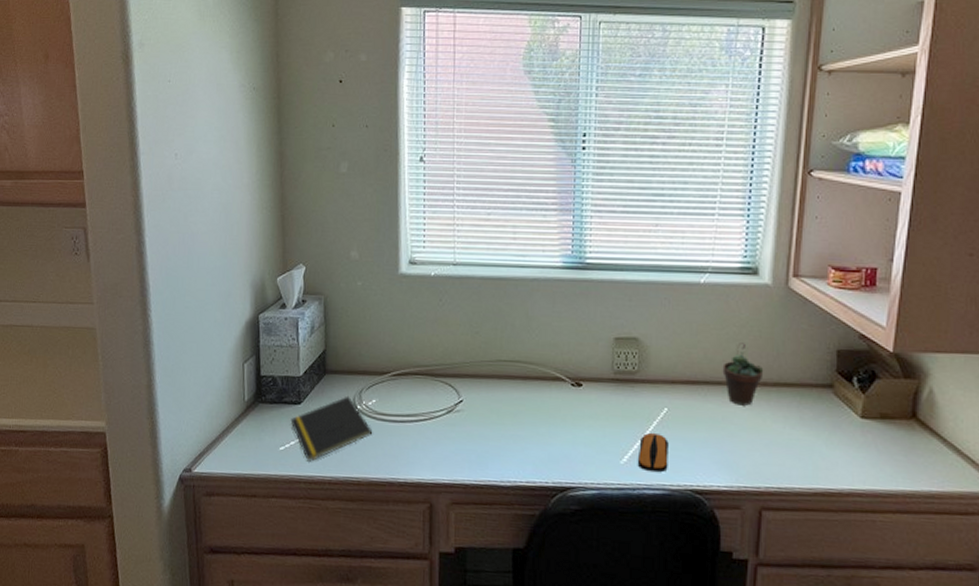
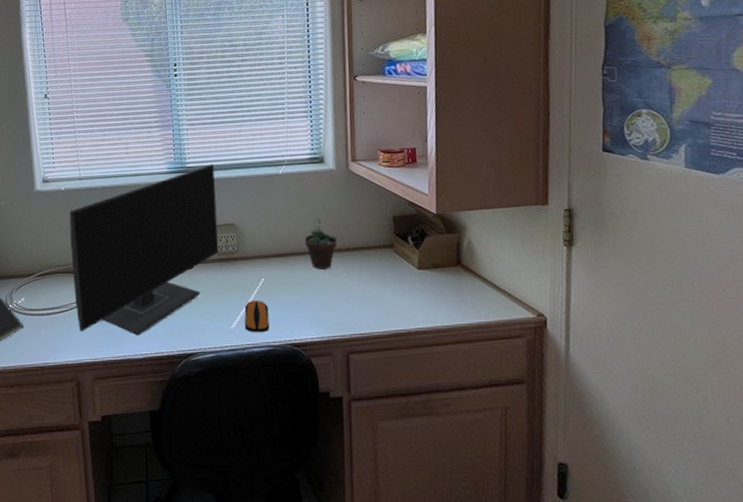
monitor: none [435,262,621,459] -> present [69,164,219,336]

